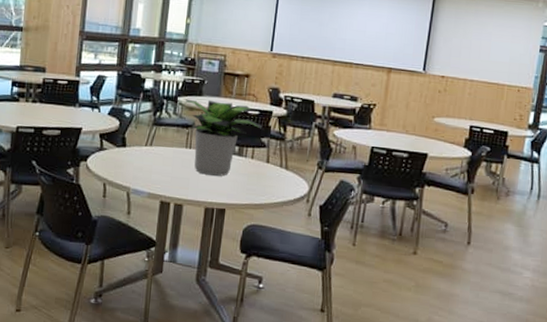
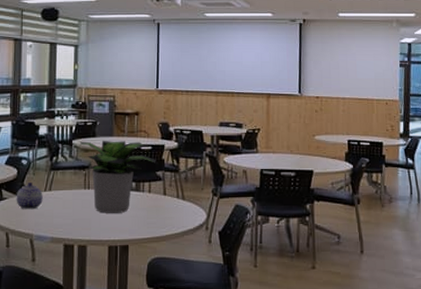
teapot: none [116,134,144,163] -> present [16,181,43,210]

